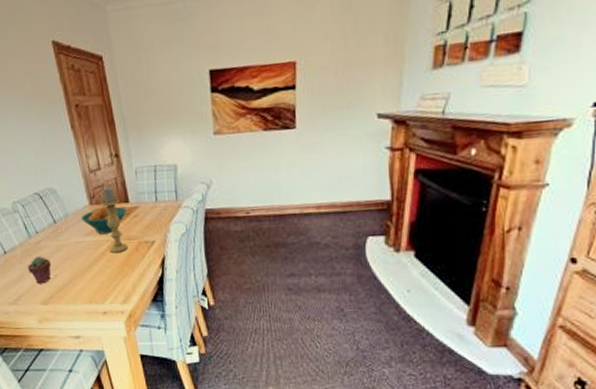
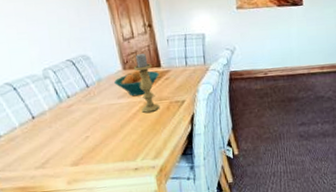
potted succulent: present [27,256,51,284] -> none [56,119,82,147]

